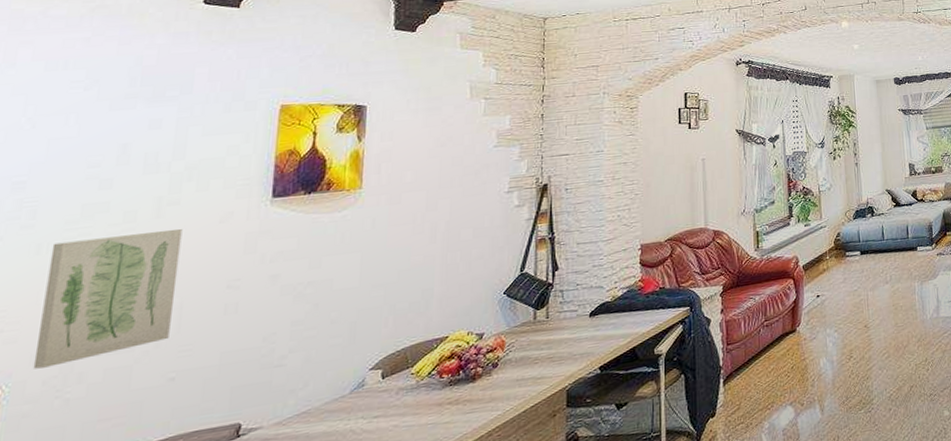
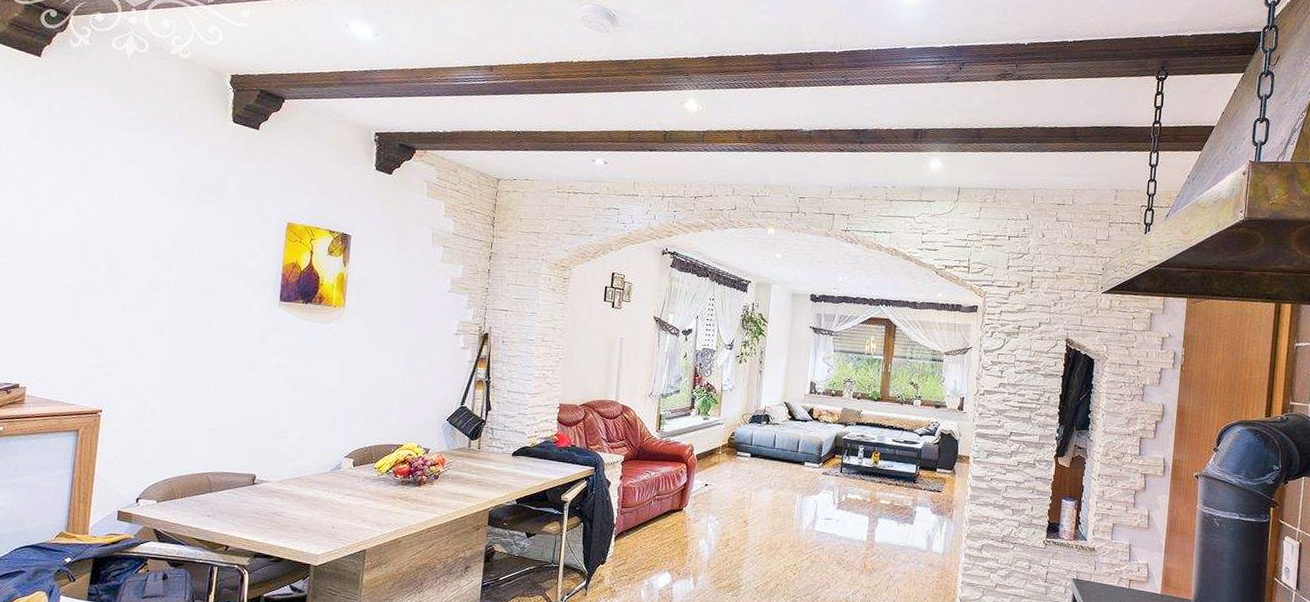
wall art: present [32,228,183,369] -> none [122,306,218,400]

